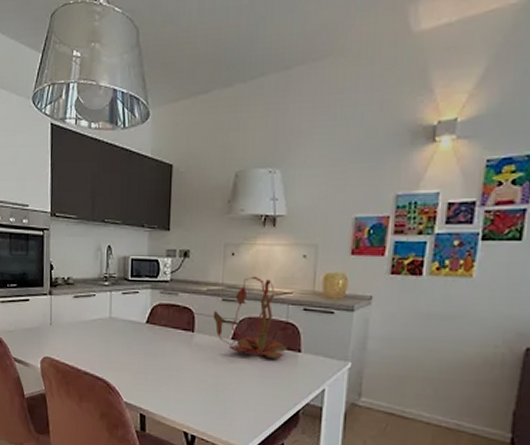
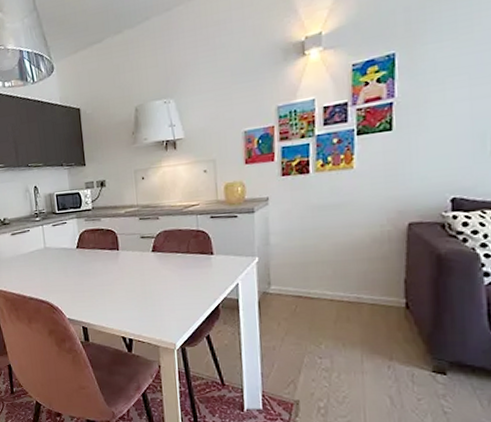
plant: present [213,276,287,359] -> none [133,194,201,264]

